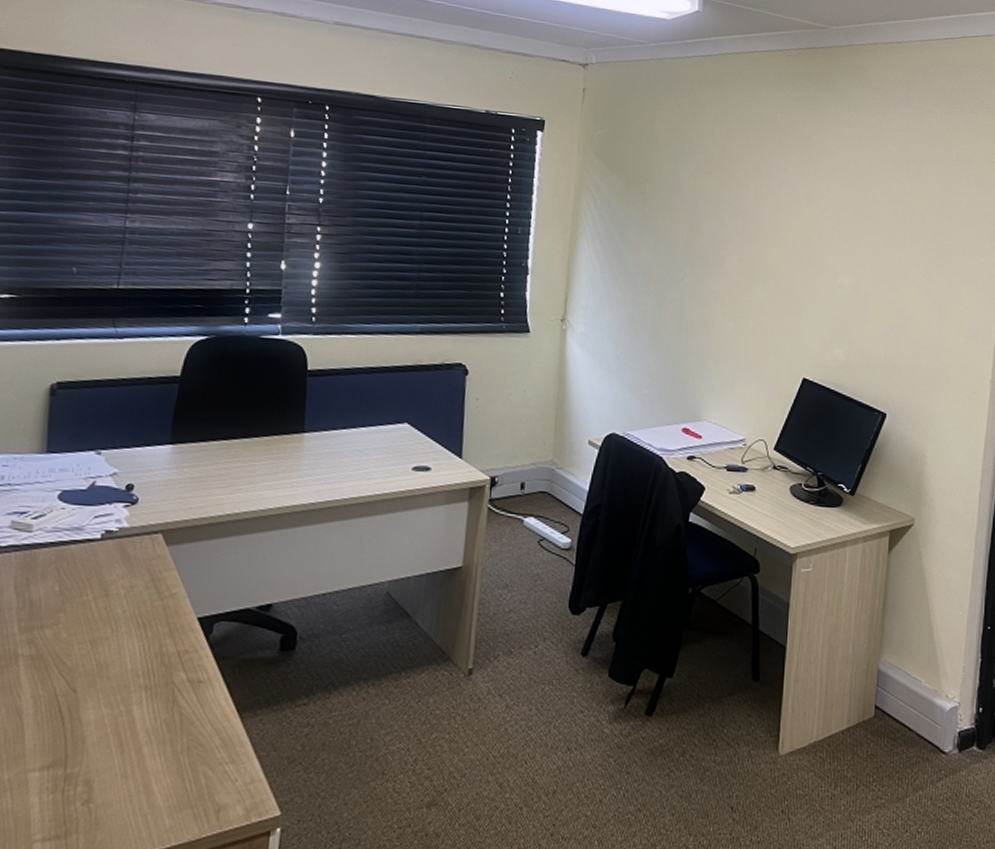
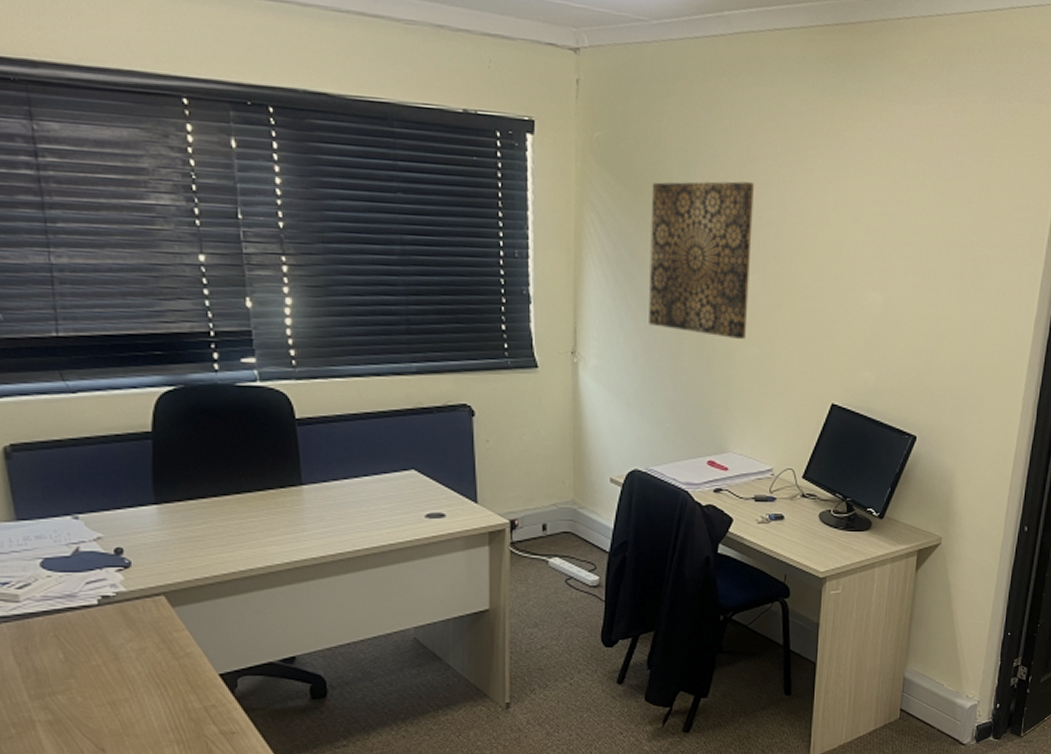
wall art: none [633,173,734,314] -> present [649,181,754,339]

